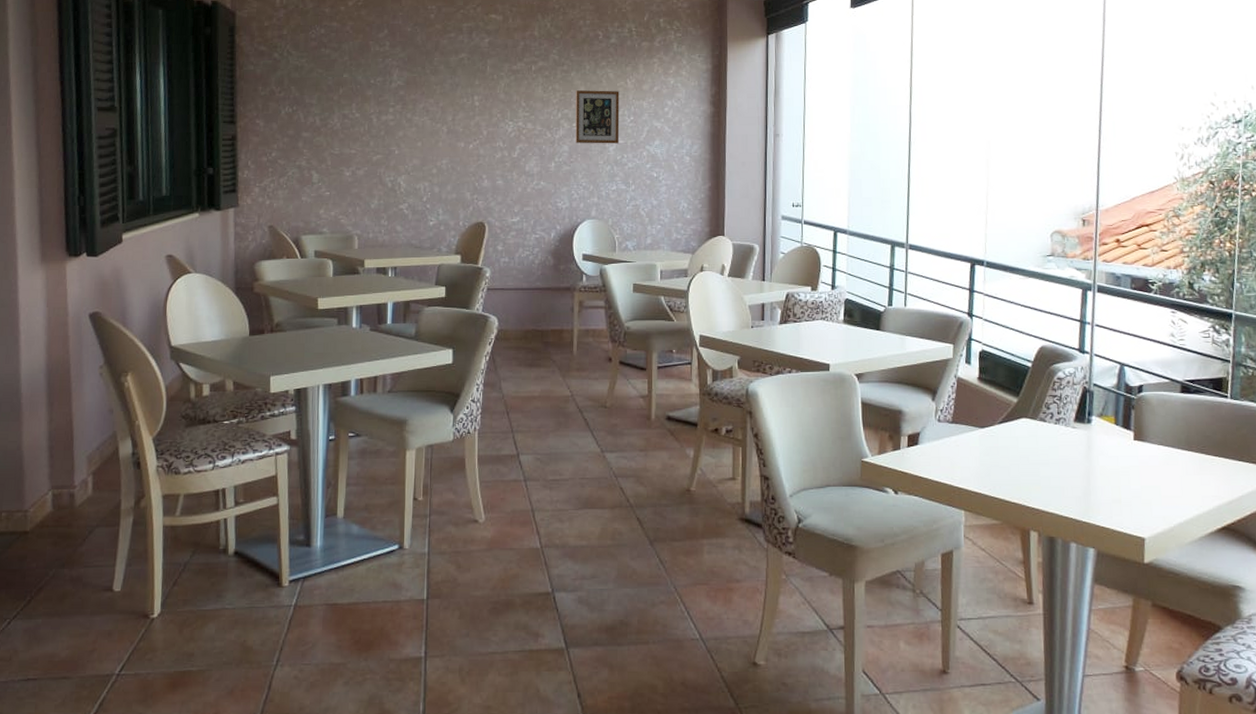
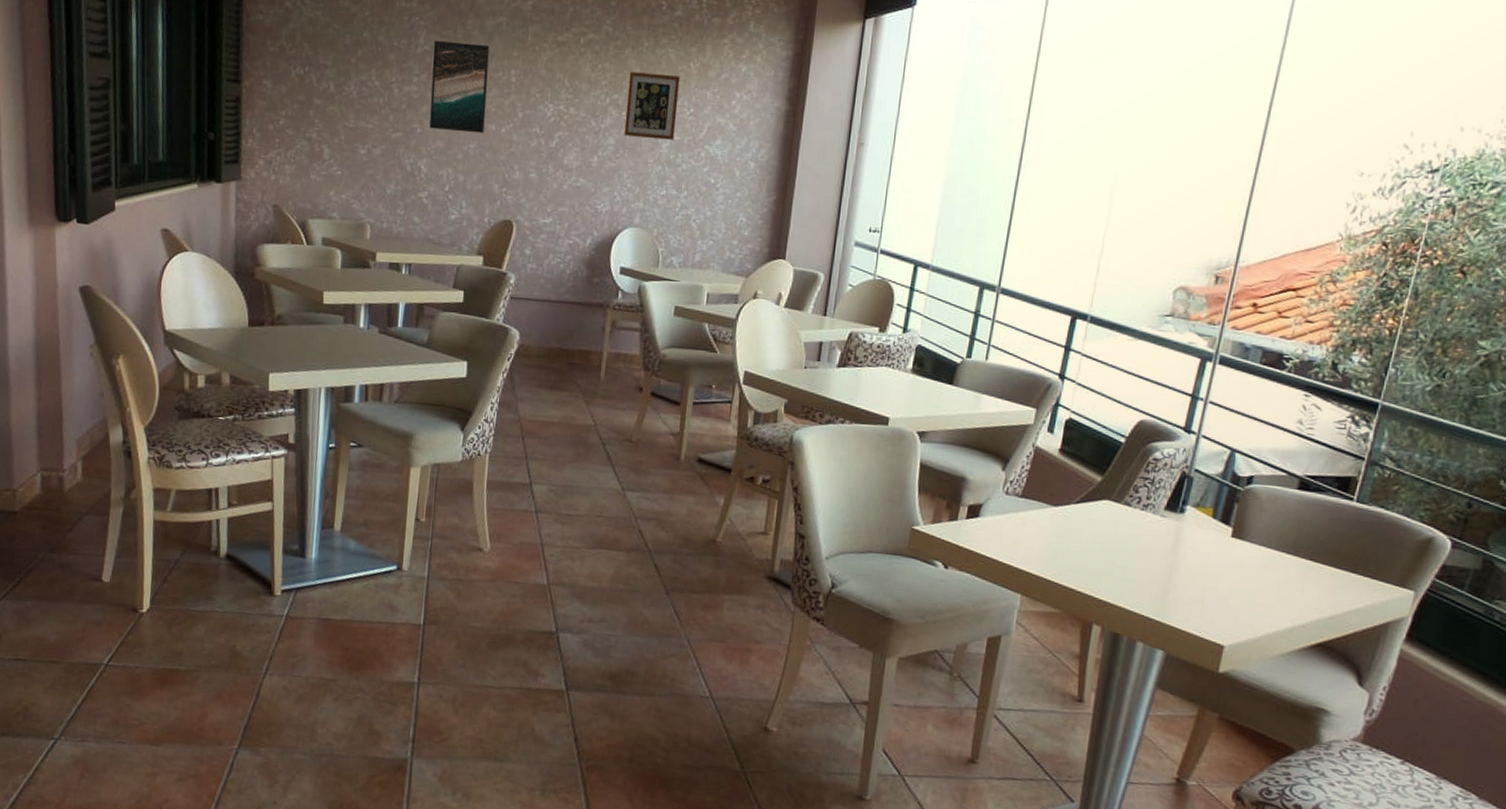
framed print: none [405,76,455,151] -> present [429,40,490,133]

